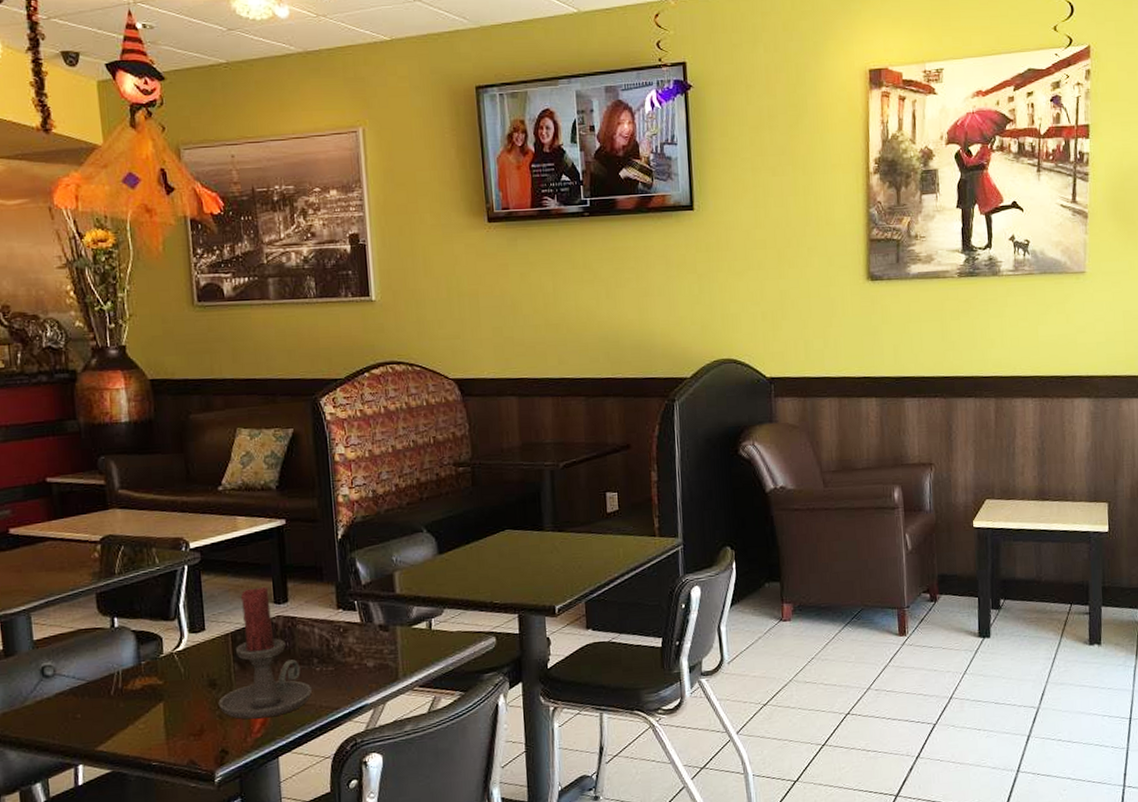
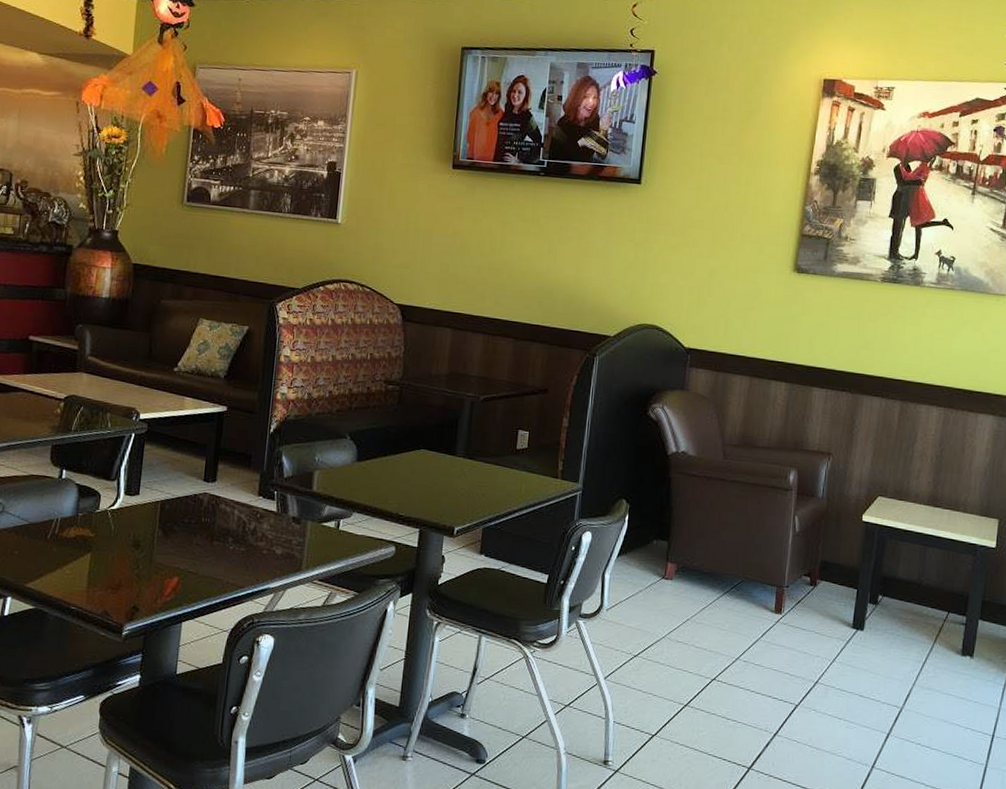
candle holder: present [218,587,312,720] -> none [138,464,222,585]

